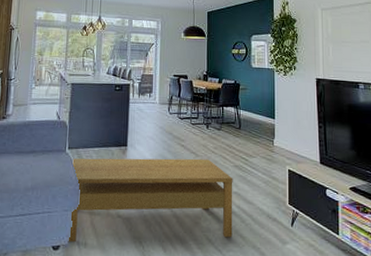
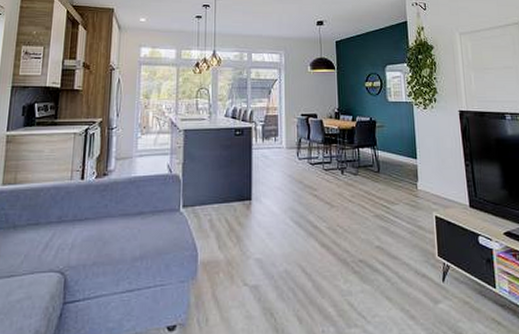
coffee table: present [68,158,233,243] -> none [185,210,378,320]

